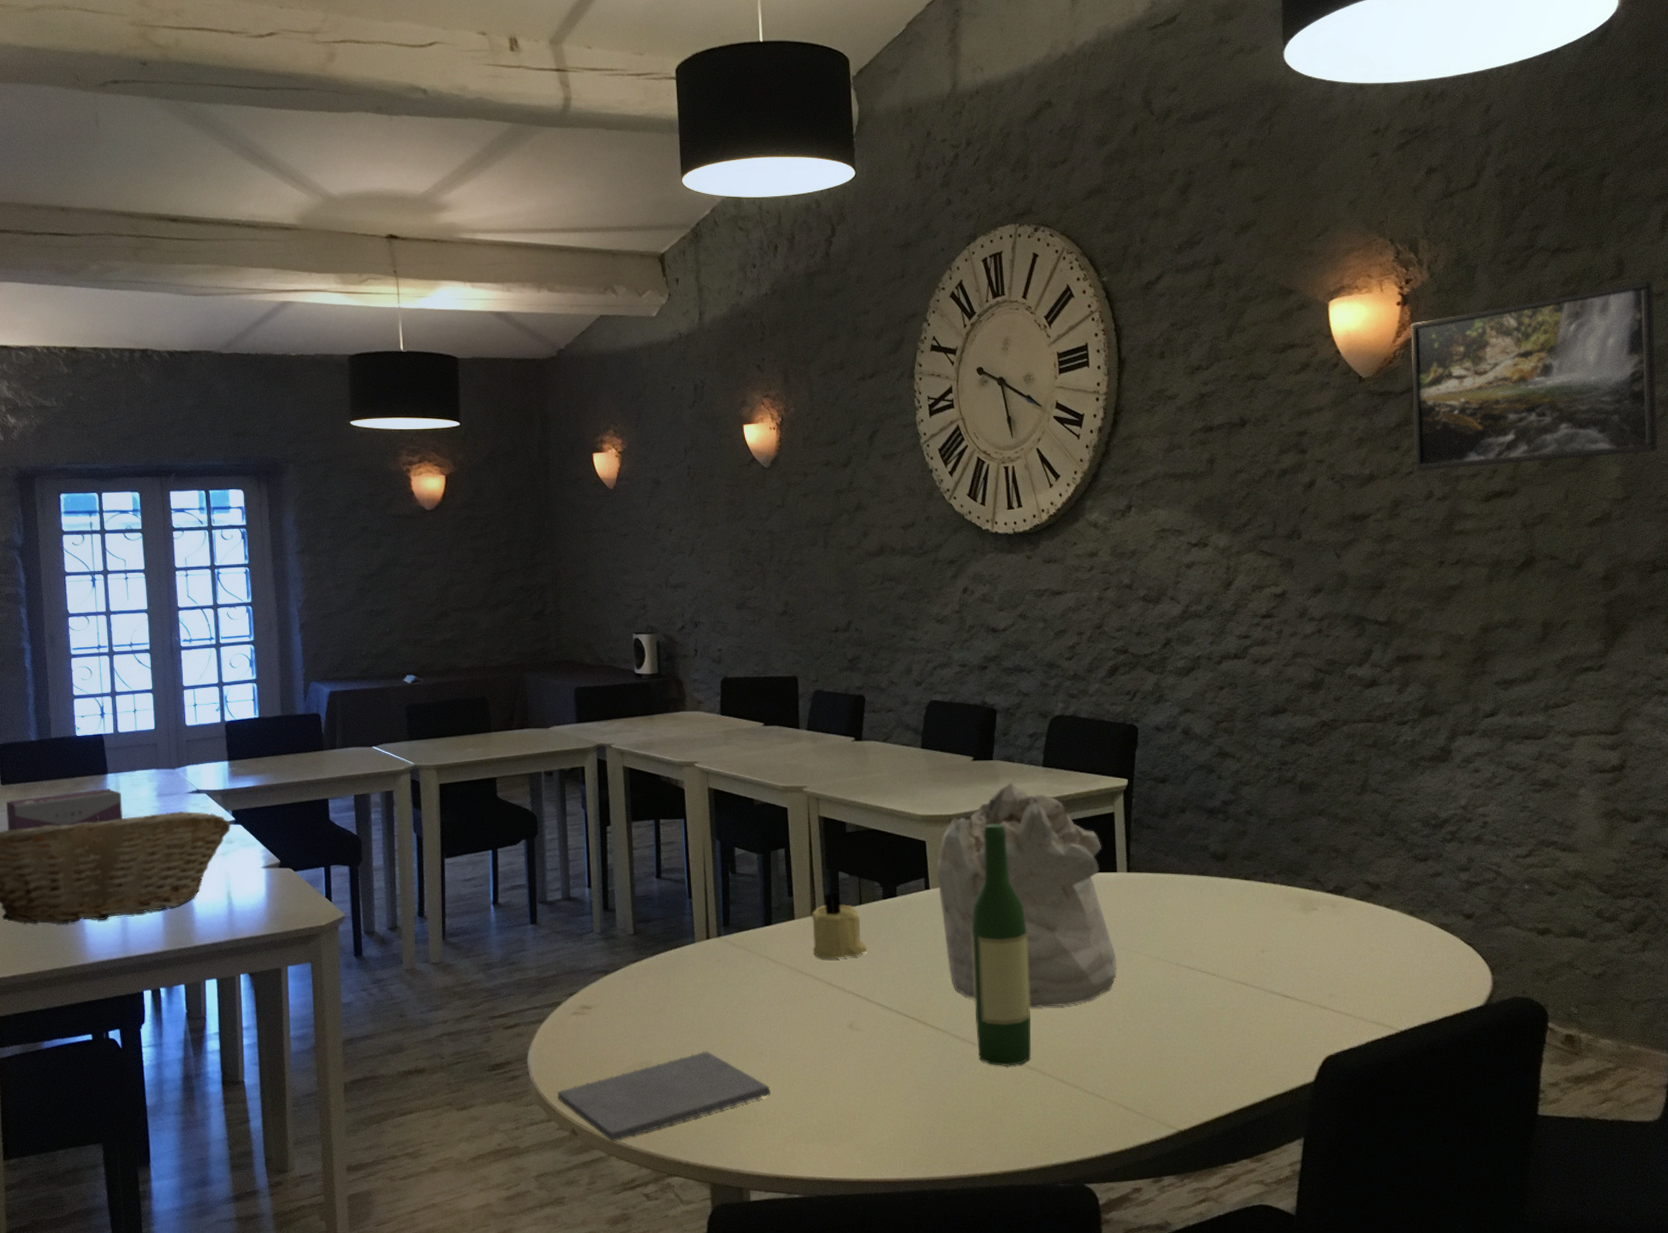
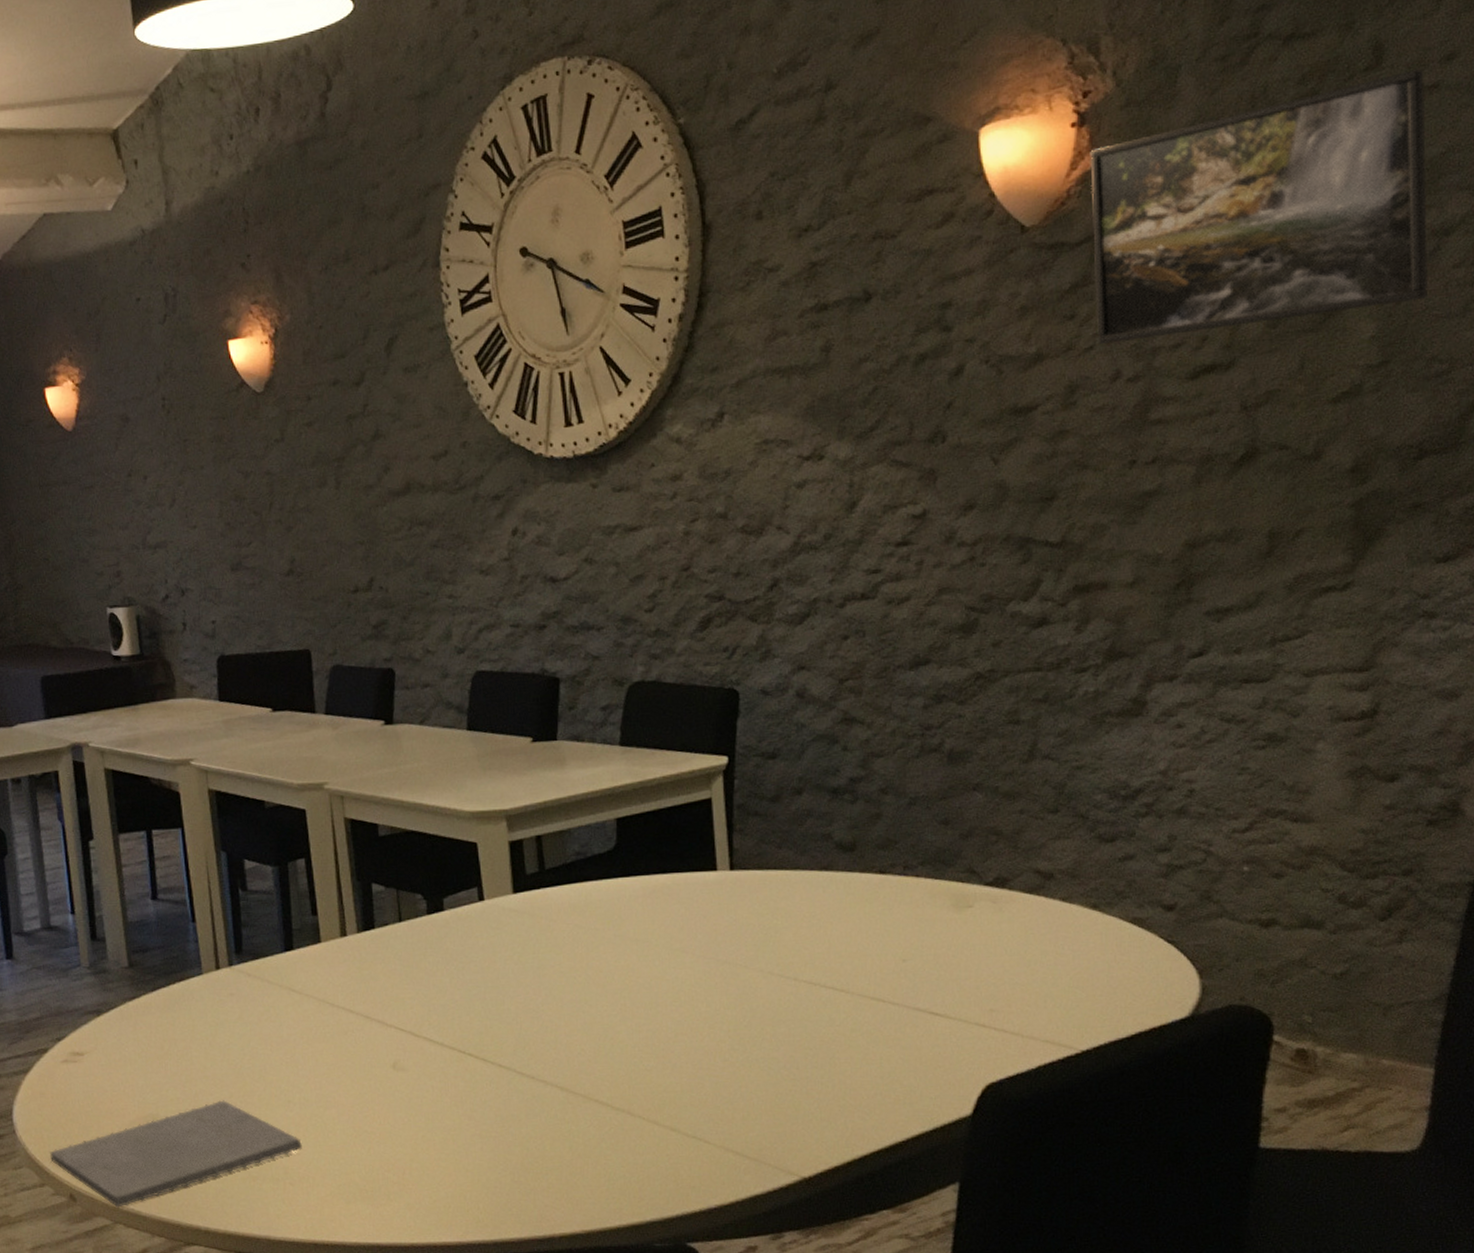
candle: present [811,892,867,959] -> none [341,908,410,988]
mineral sample: present [936,783,1118,1008] -> none [491,767,721,1038]
wine bottle: present [972,824,1031,1066] -> none [537,818,616,1108]

